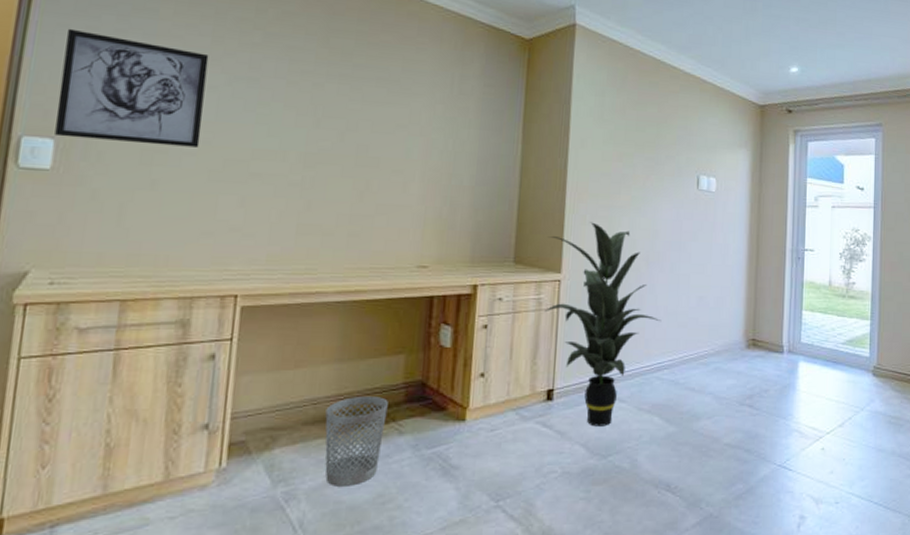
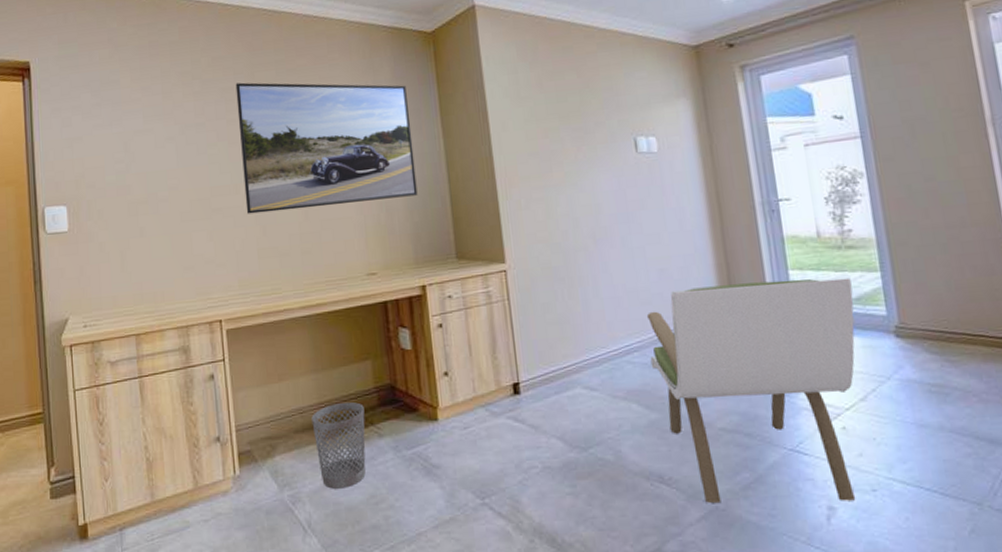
wall art: present [55,28,209,148] -> none [59,110,170,203]
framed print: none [291,44,493,195] -> present [235,82,418,214]
indoor plant: present [543,222,662,427] -> none [486,206,622,418]
armchair: none [677,317,848,512] -> present [646,277,856,504]

